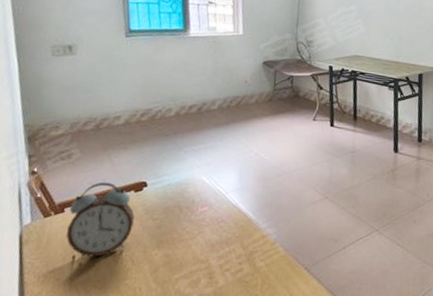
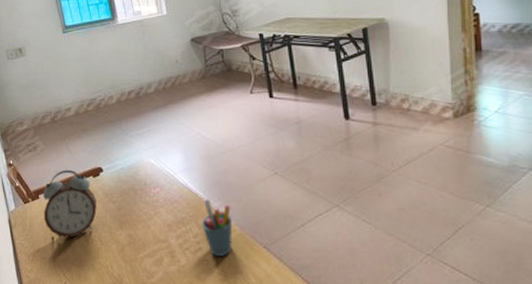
pen holder: none [246,220,279,279] -> present [201,199,233,257]

